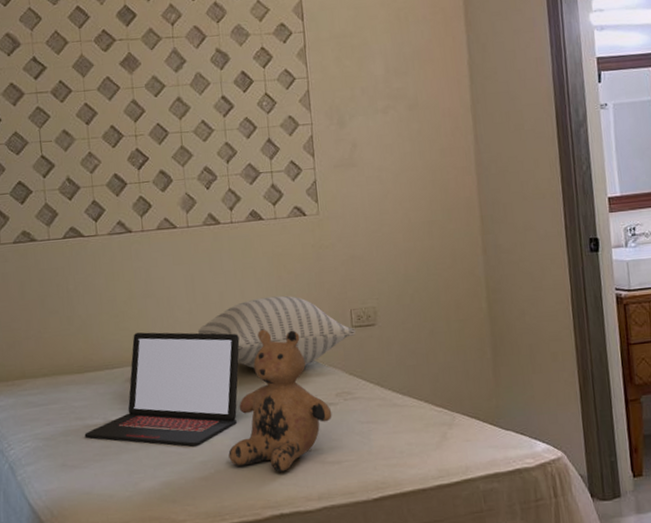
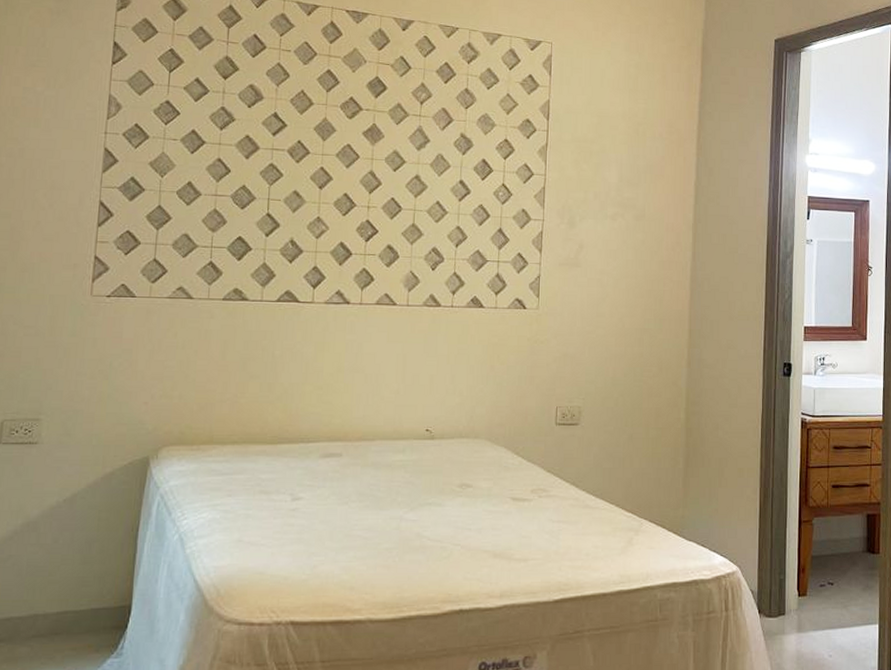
laptop: present [84,332,240,447] -> none [267,408,443,533]
pillow: present [198,295,356,369] -> none [403,385,558,458]
teddy bear: present [228,329,332,472] -> none [415,417,525,565]

